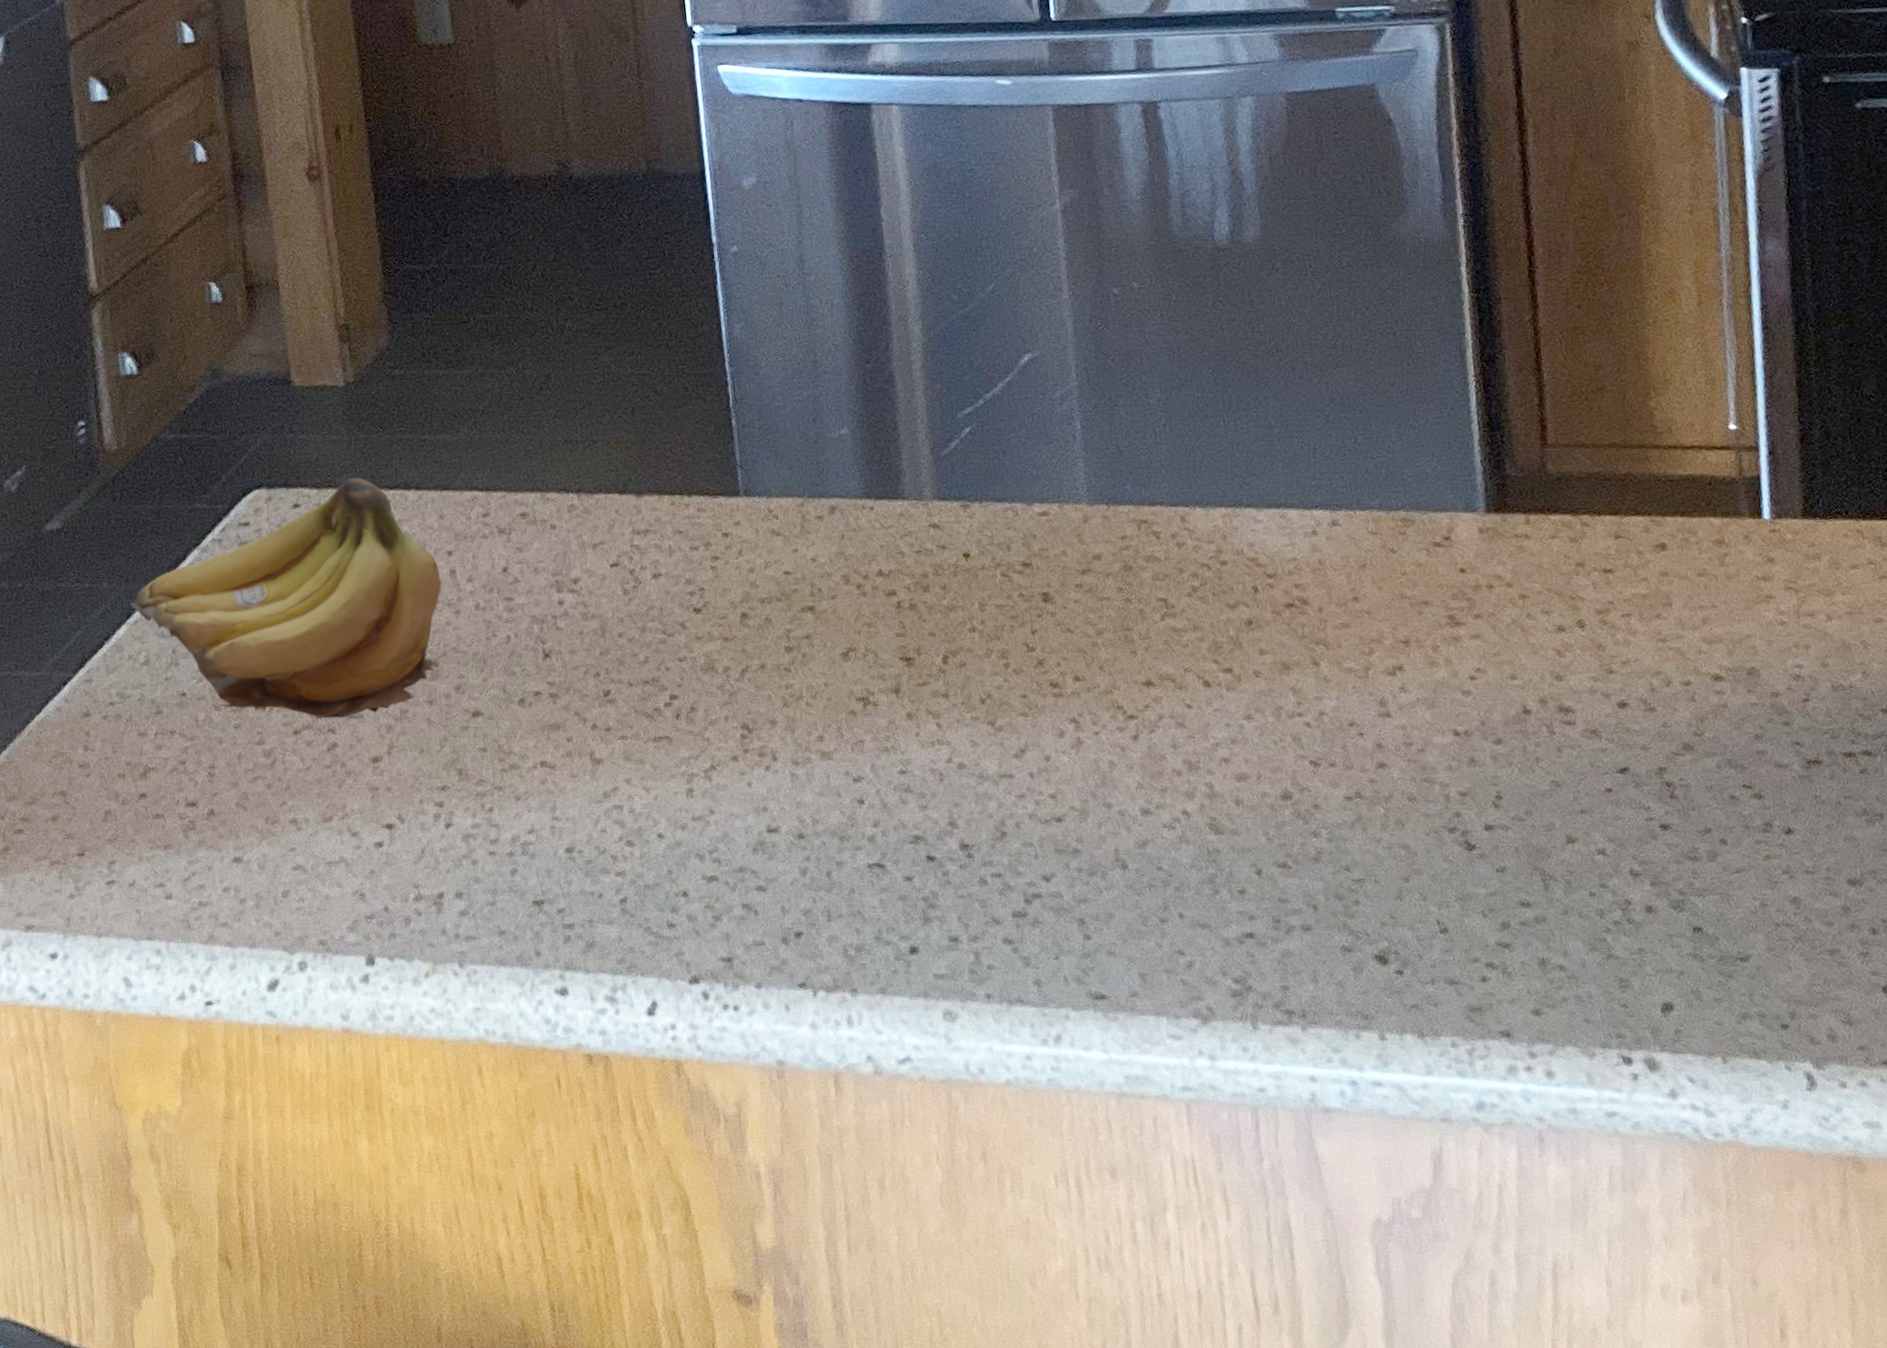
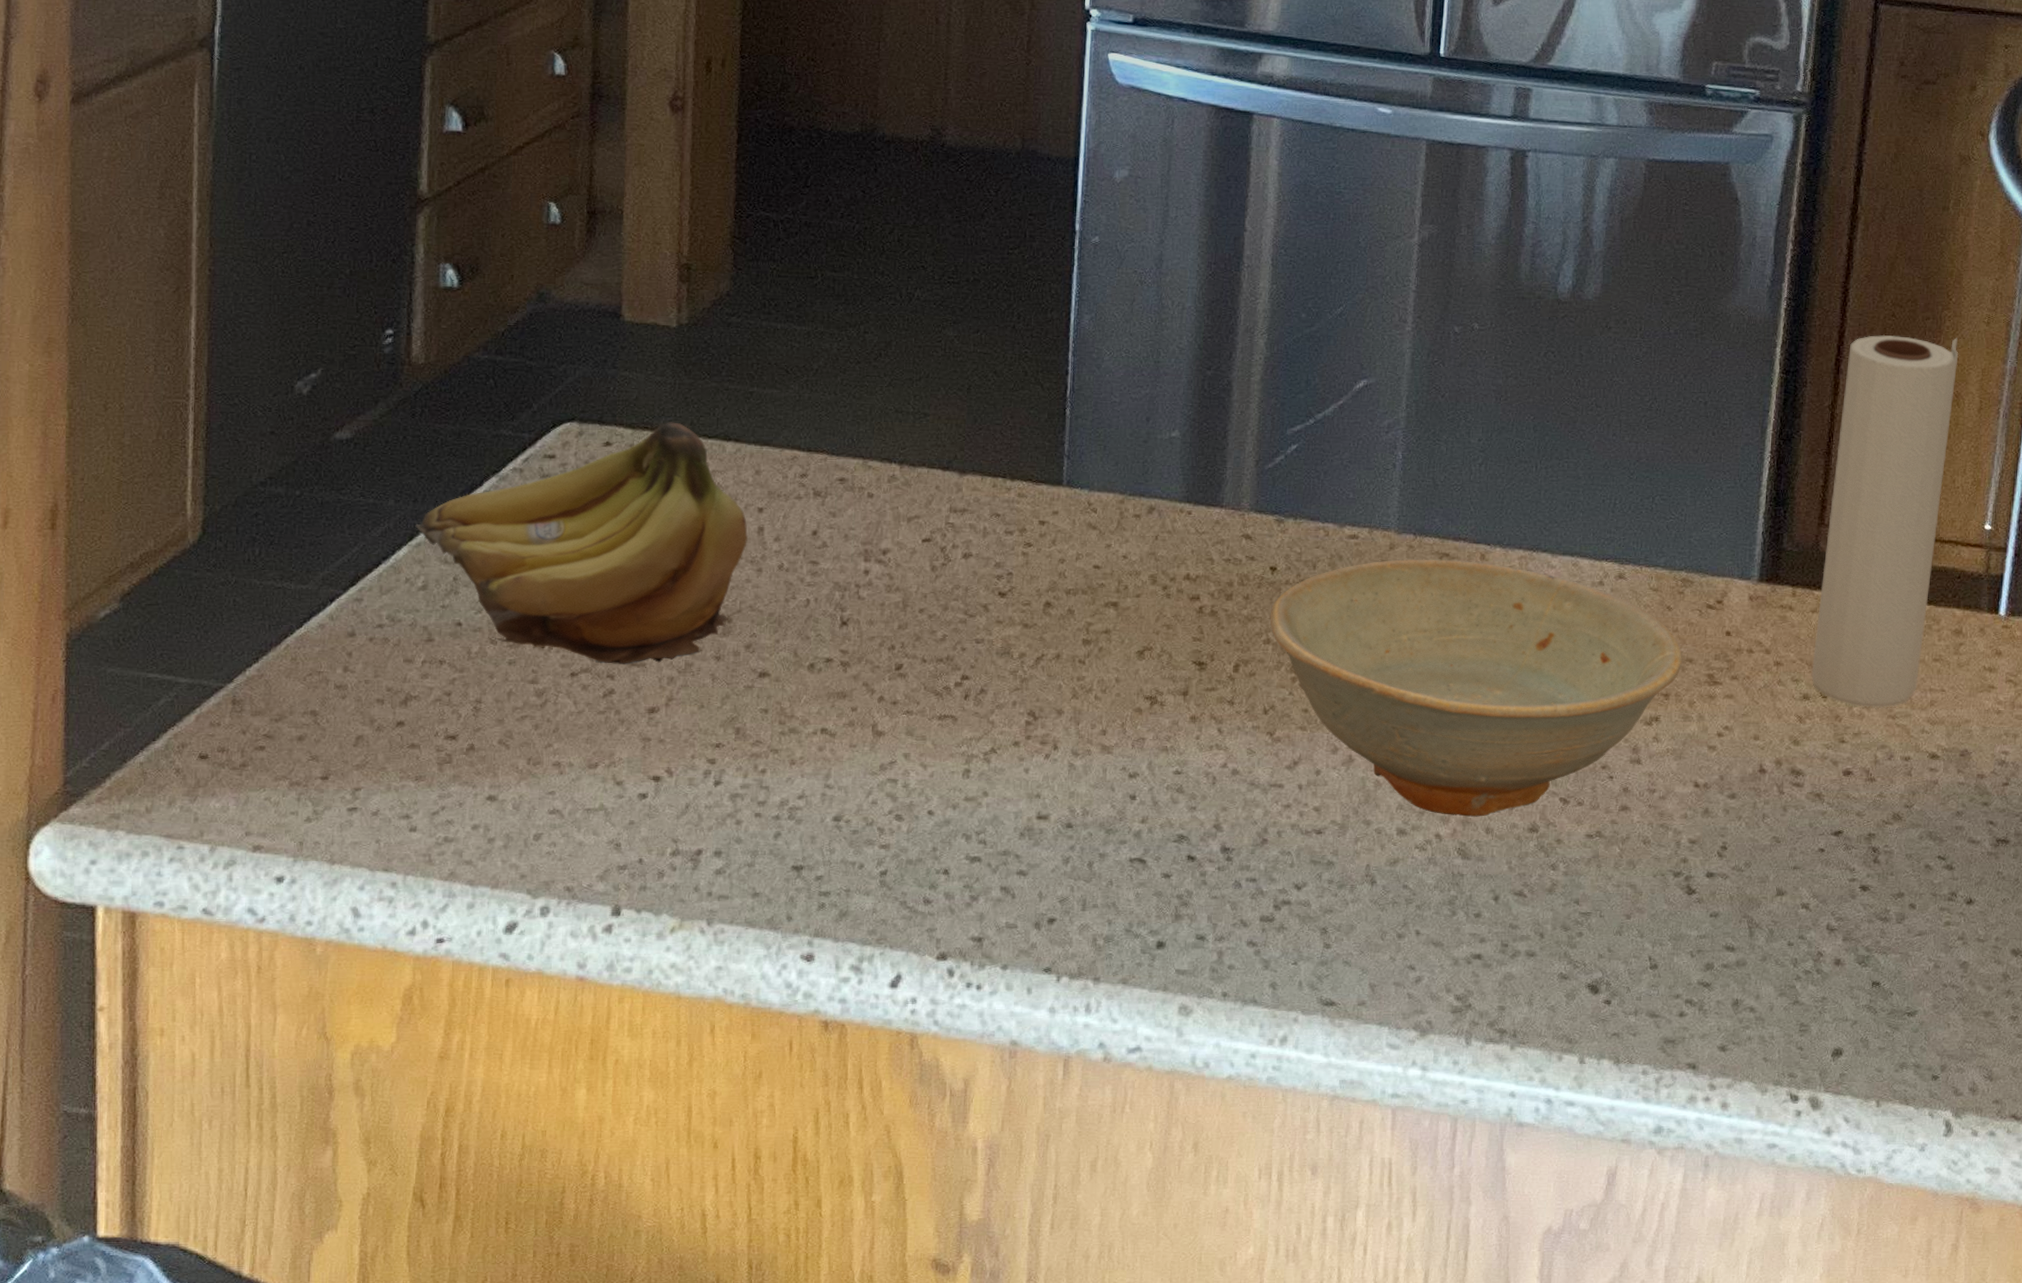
dish: none [970,525,1418,790] -> present [1269,559,1682,817]
paper towel roll: none [1541,231,1685,634] -> present [1811,335,1959,708]

